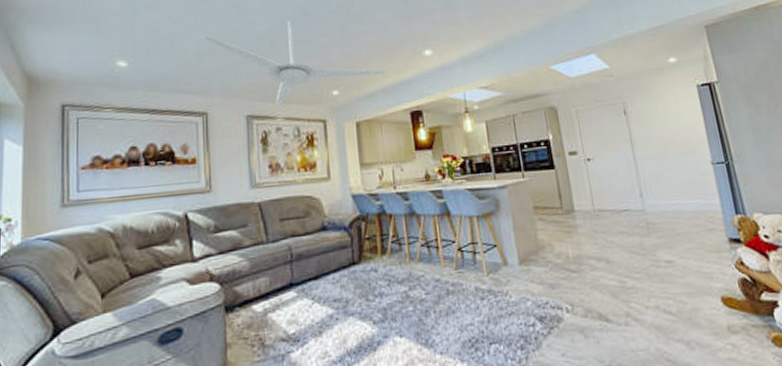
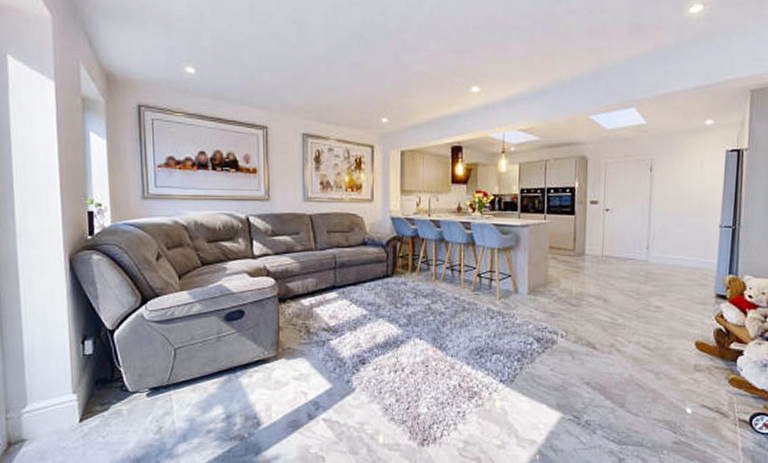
ceiling fan: present [204,20,386,106] -> none [266,41,433,127]

